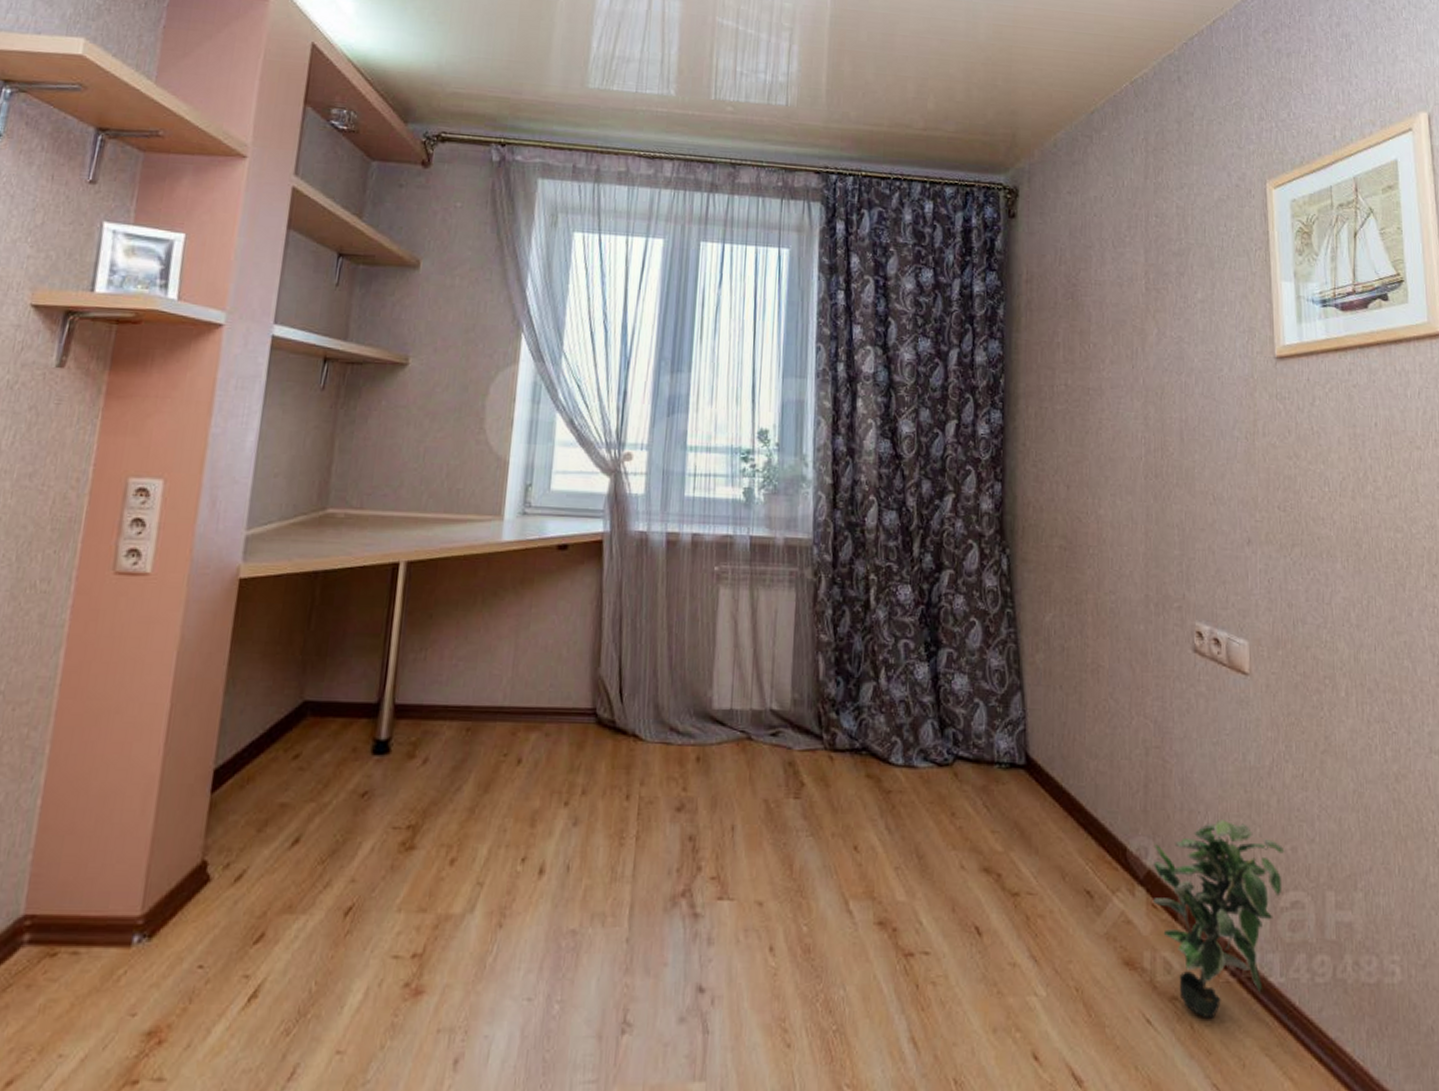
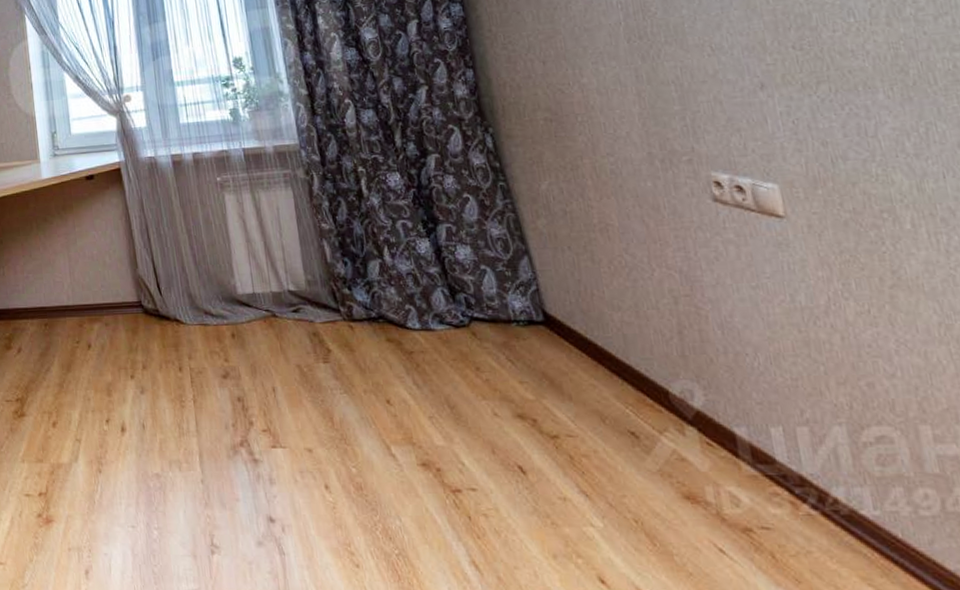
potted plant: present [1153,820,1285,1019] -> none [700,360,862,549]

